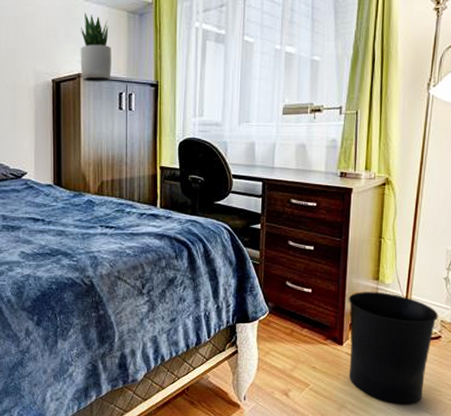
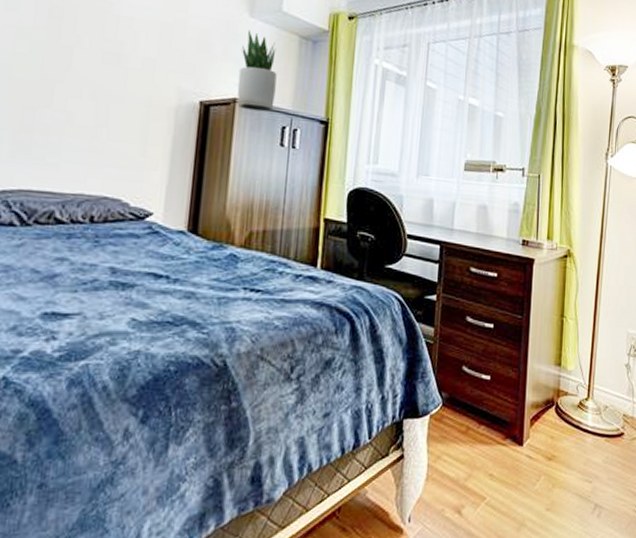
waste bin: present [348,292,439,404] -> none [529,380,621,519]

